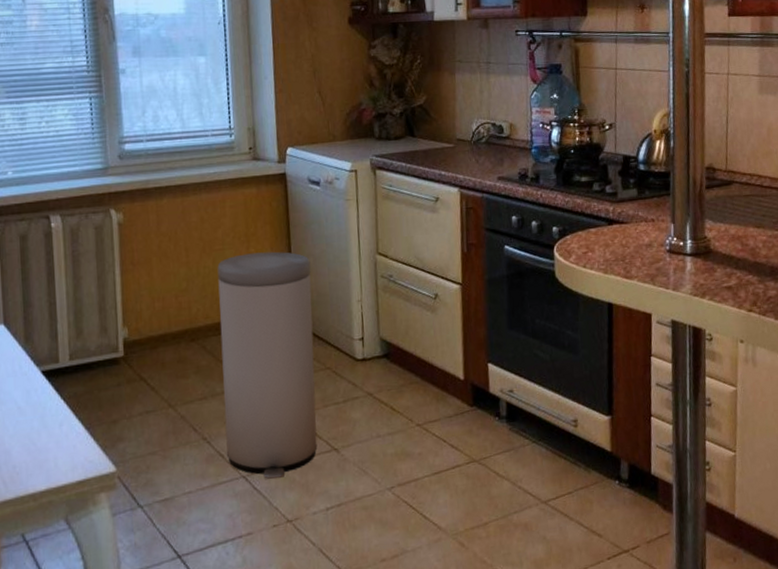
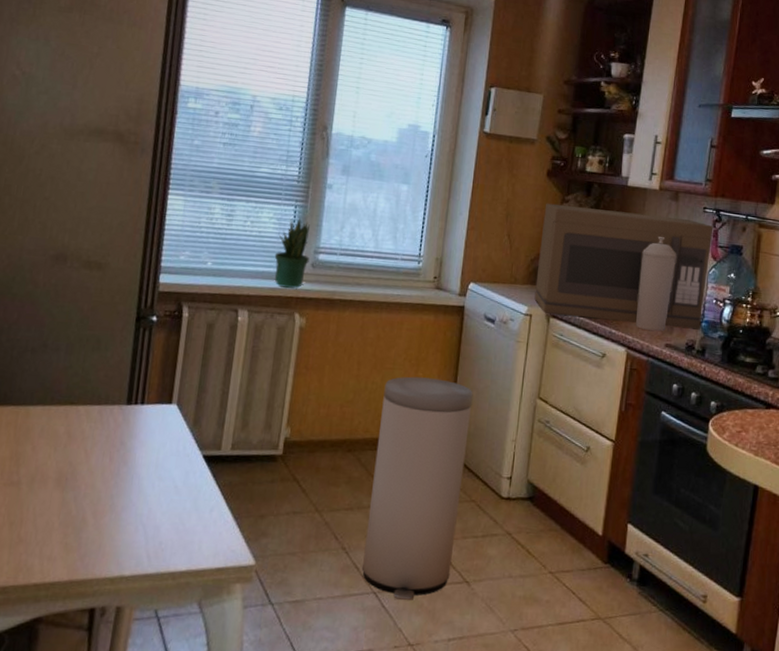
planter: none [77,109,115,185] -> present [274,217,310,288]
microwave: none [352,46,531,166] -> present [534,203,713,330]
canister: none [460,68,496,167] -> present [635,237,677,332]

